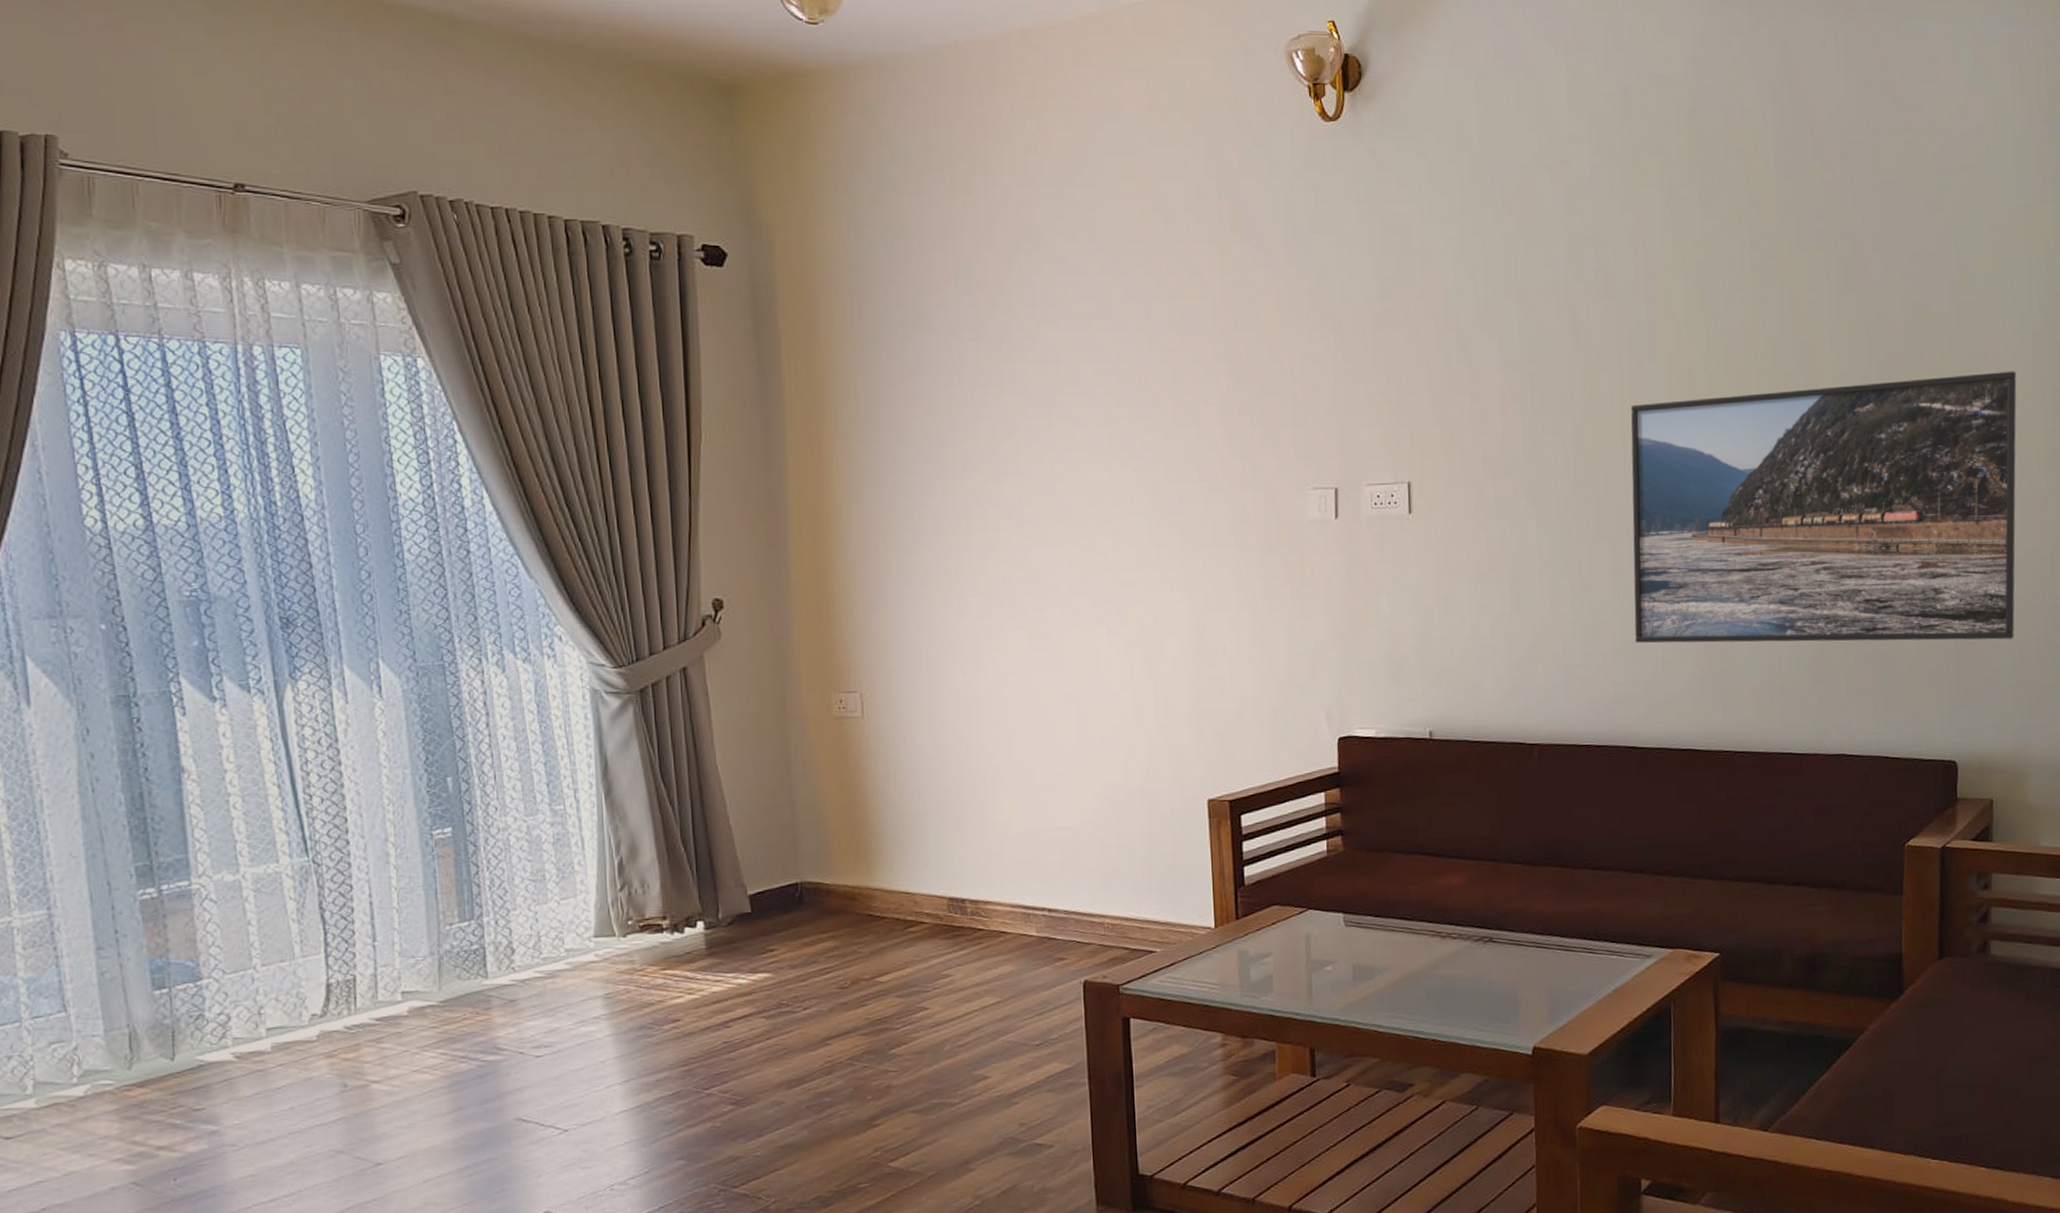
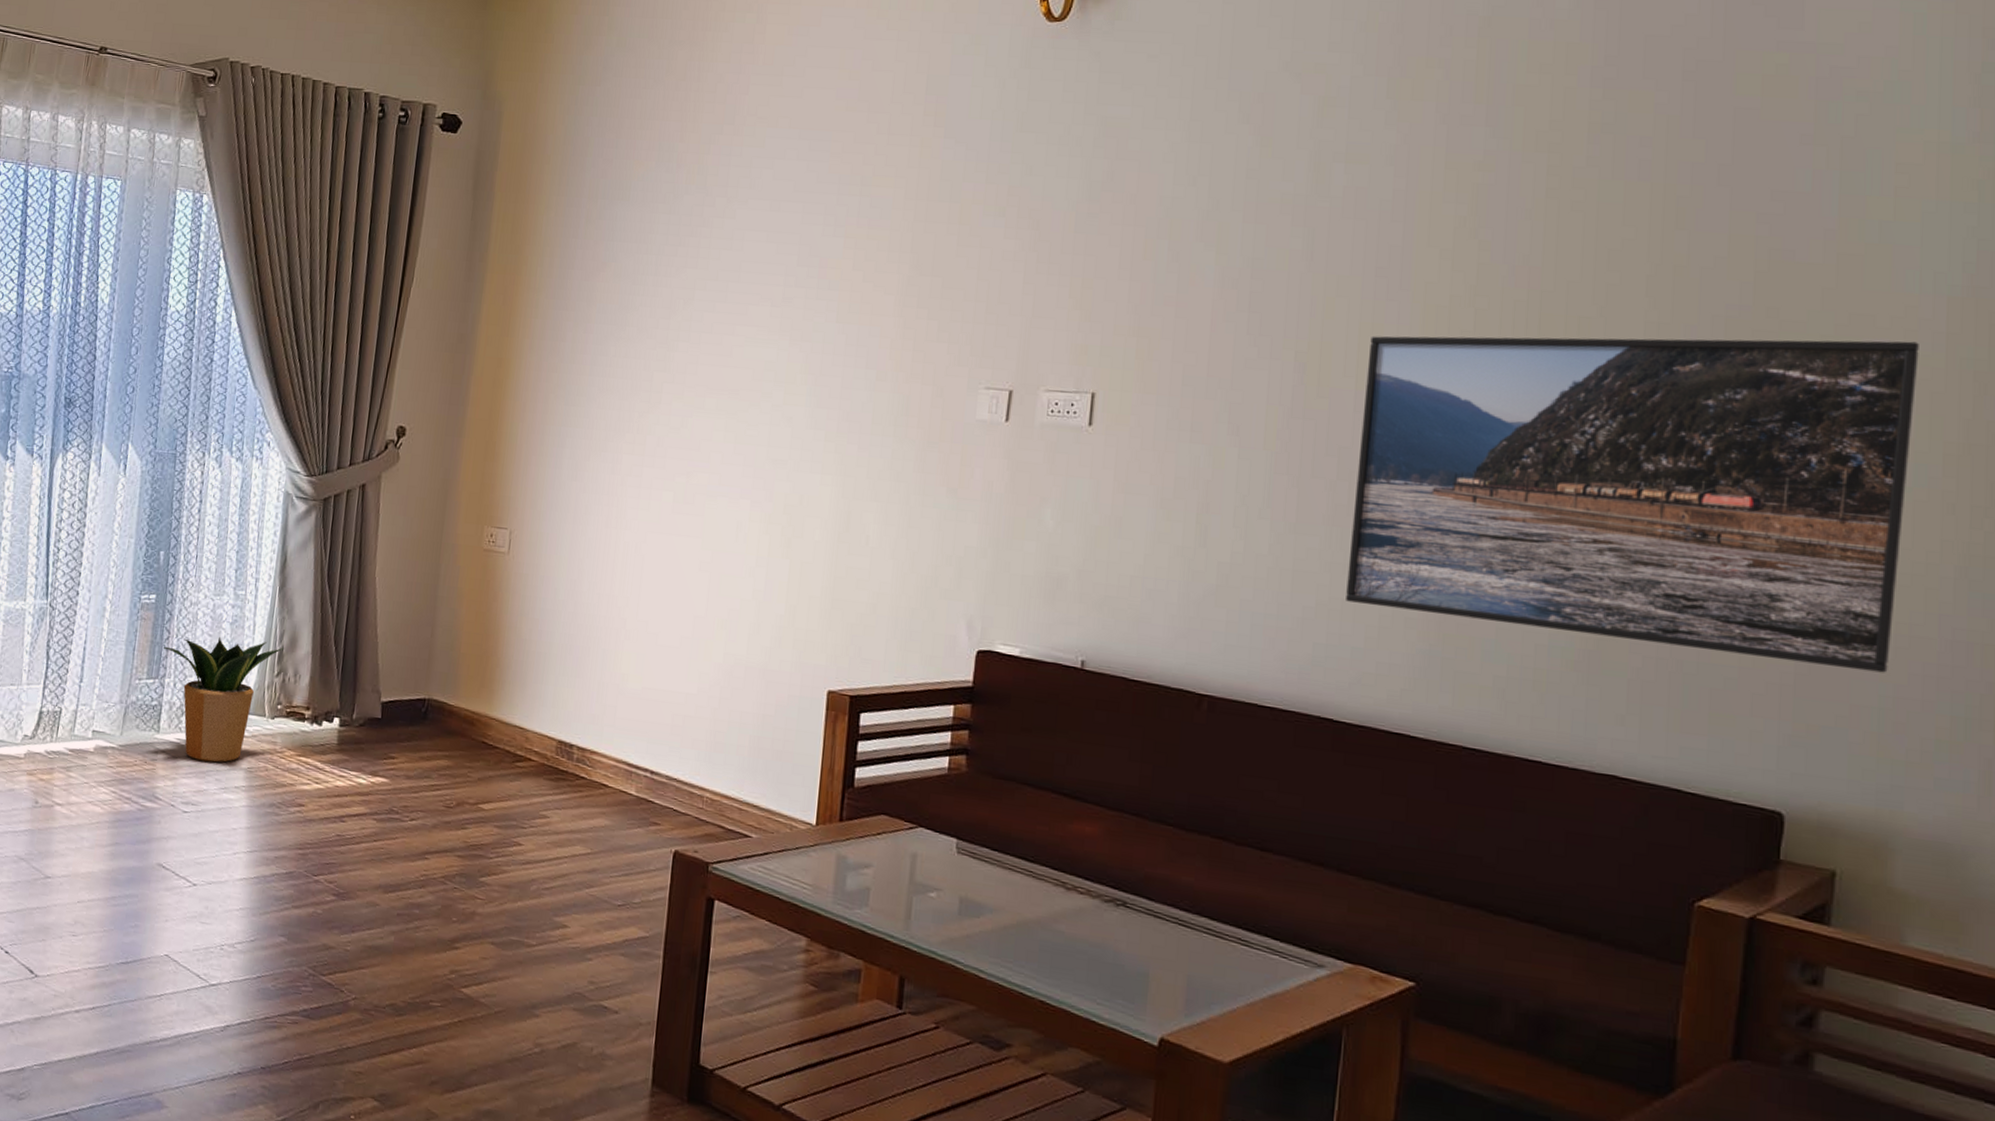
potted plant: none [474,856,624,999] -> present [164,636,285,763]

